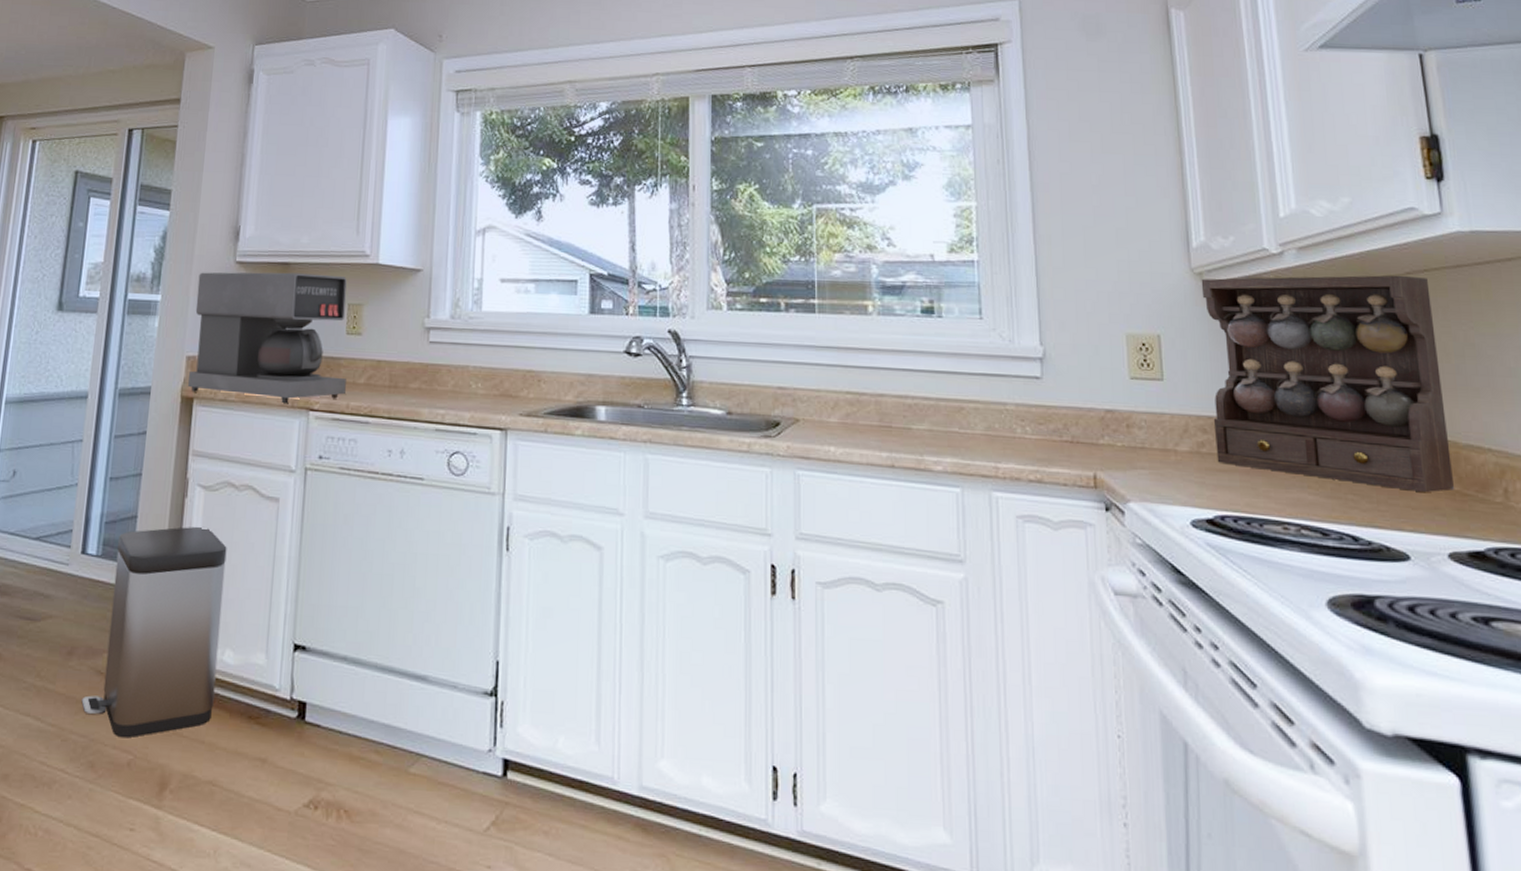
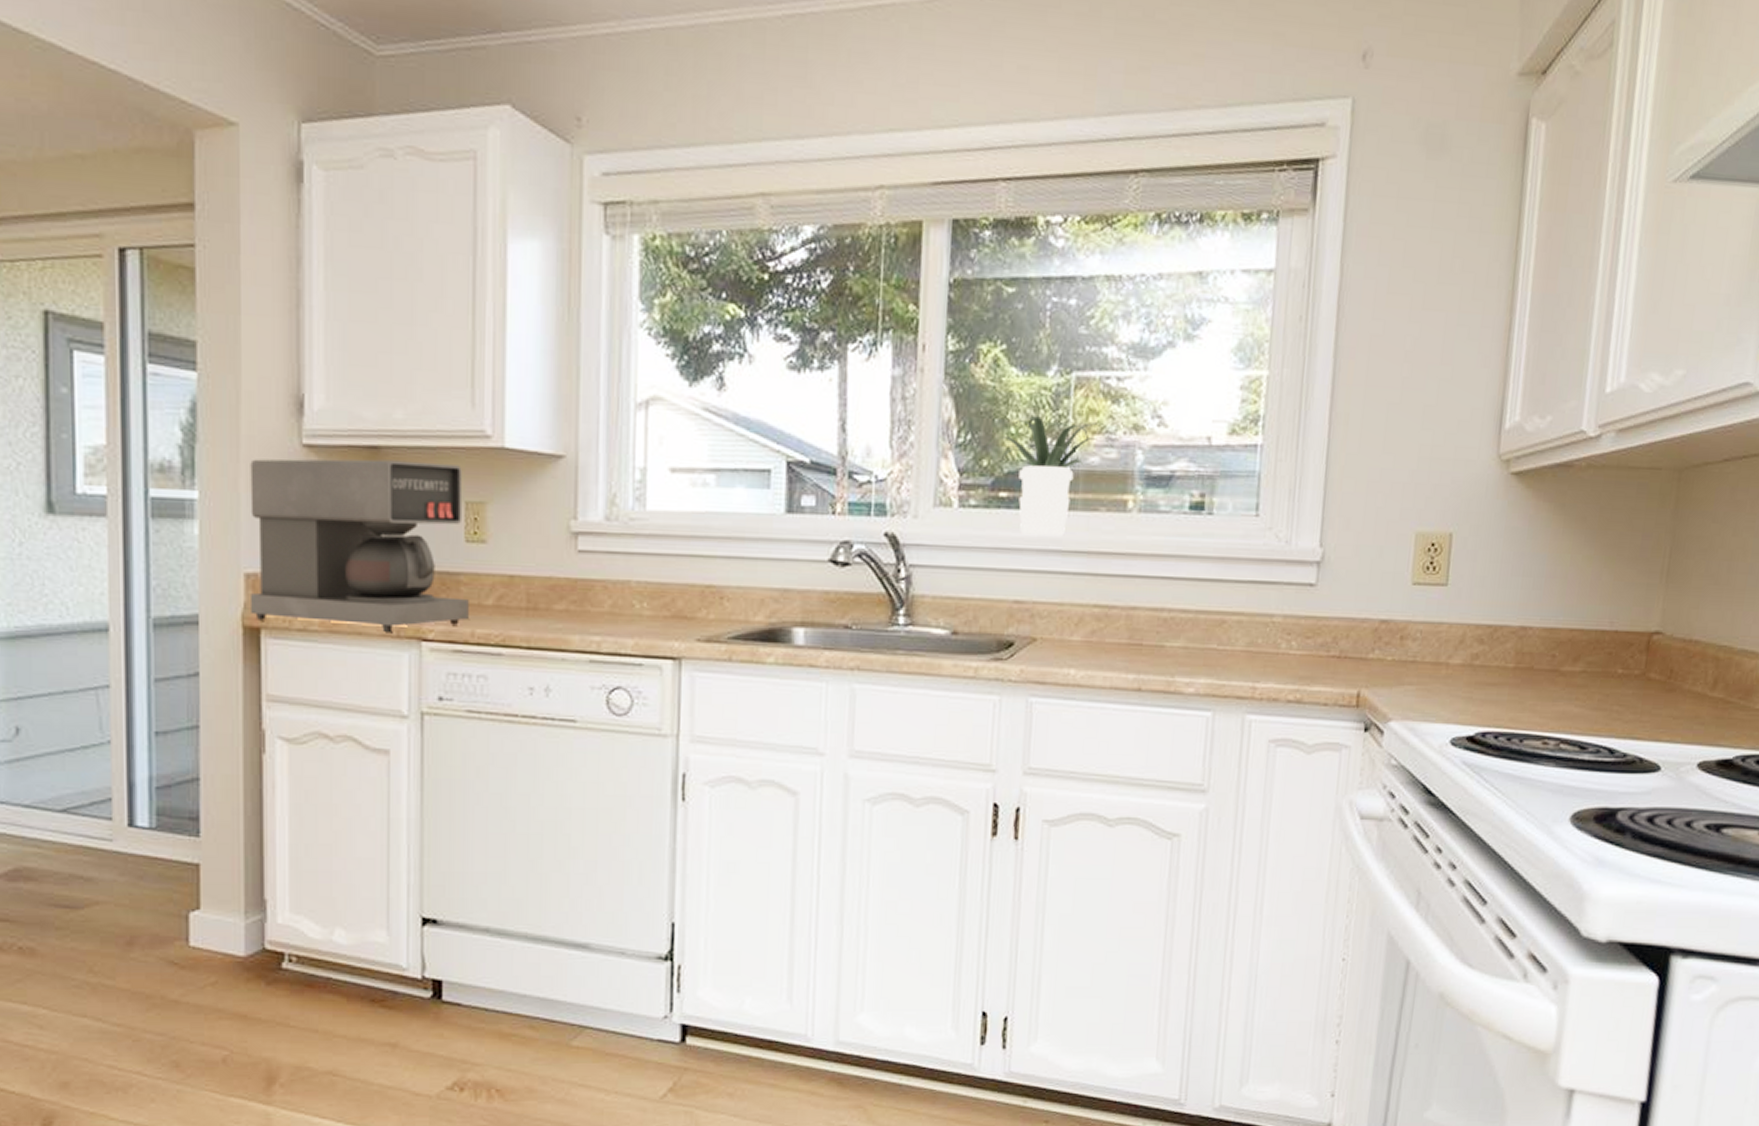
pedal bin: present [81,526,227,738] -> none [153,787,325,1033]
potted plant: none [743,239,855,334] -> present [981,416,1119,536]
spice rack: present [1201,275,1455,493] -> none [1488,462,1744,702]

